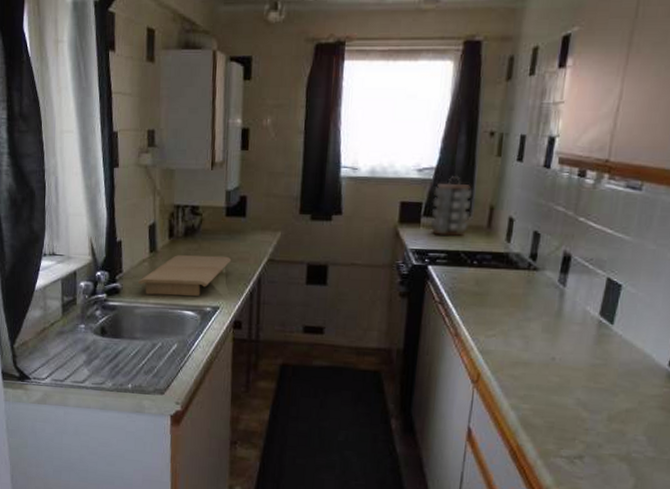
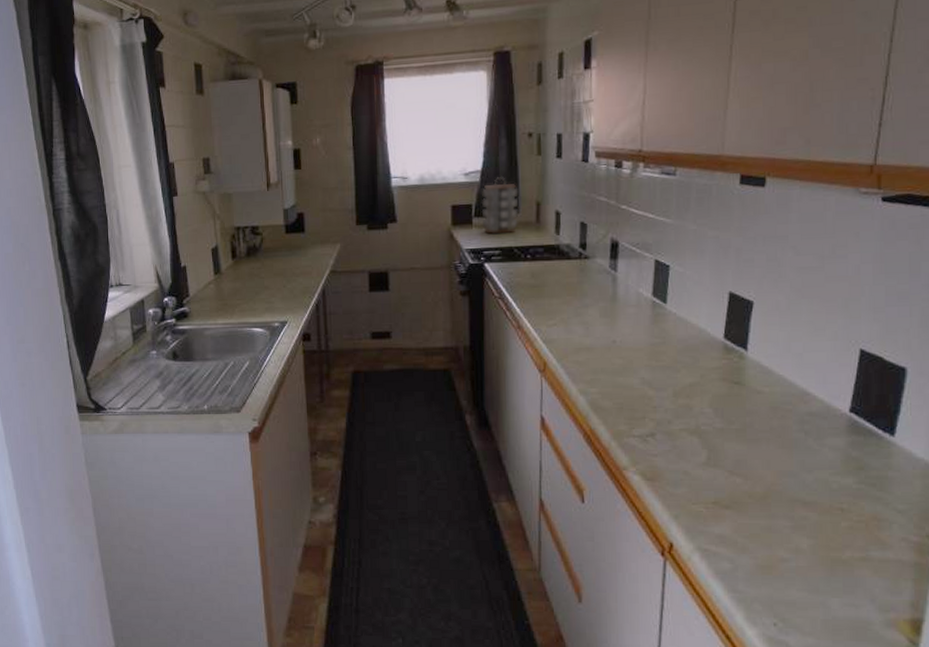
cutting board: present [137,254,232,297] -> none [205,271,295,315]

